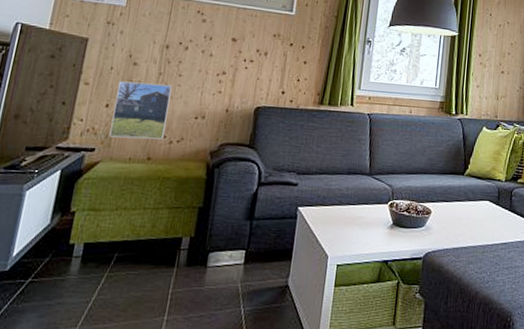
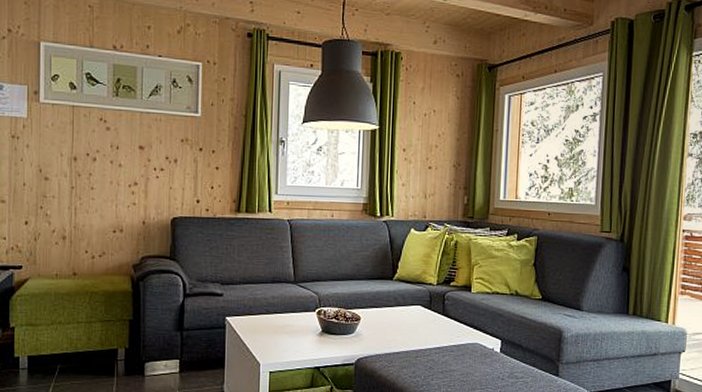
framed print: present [109,81,172,140] -> none [33,197,86,255]

